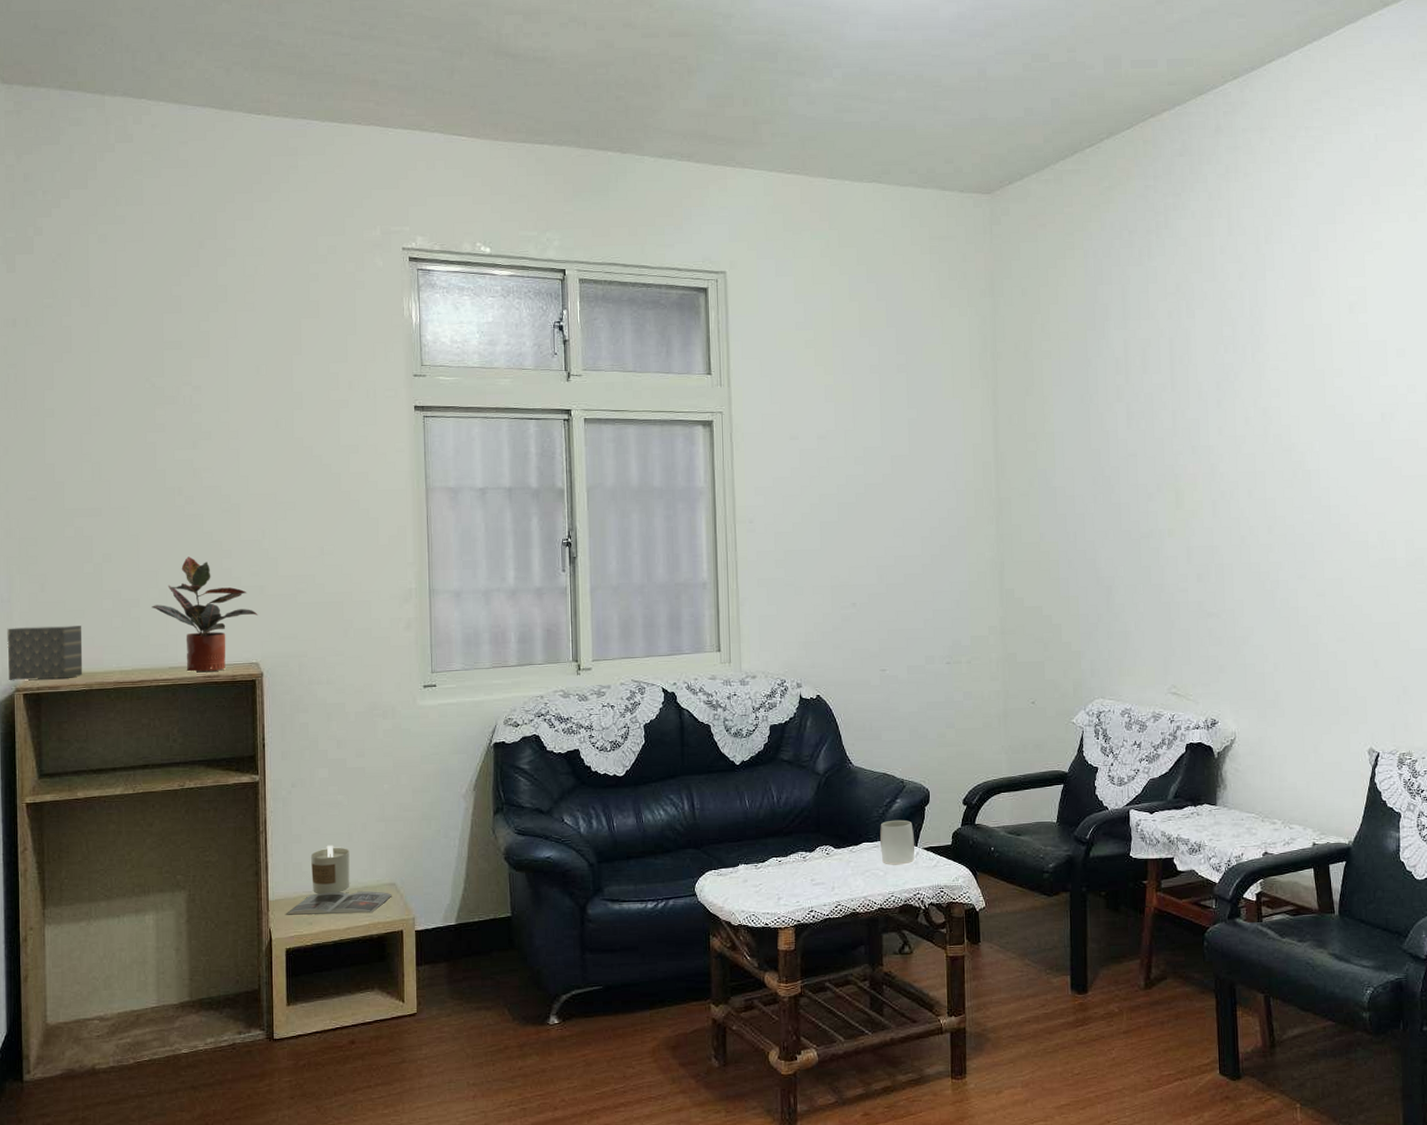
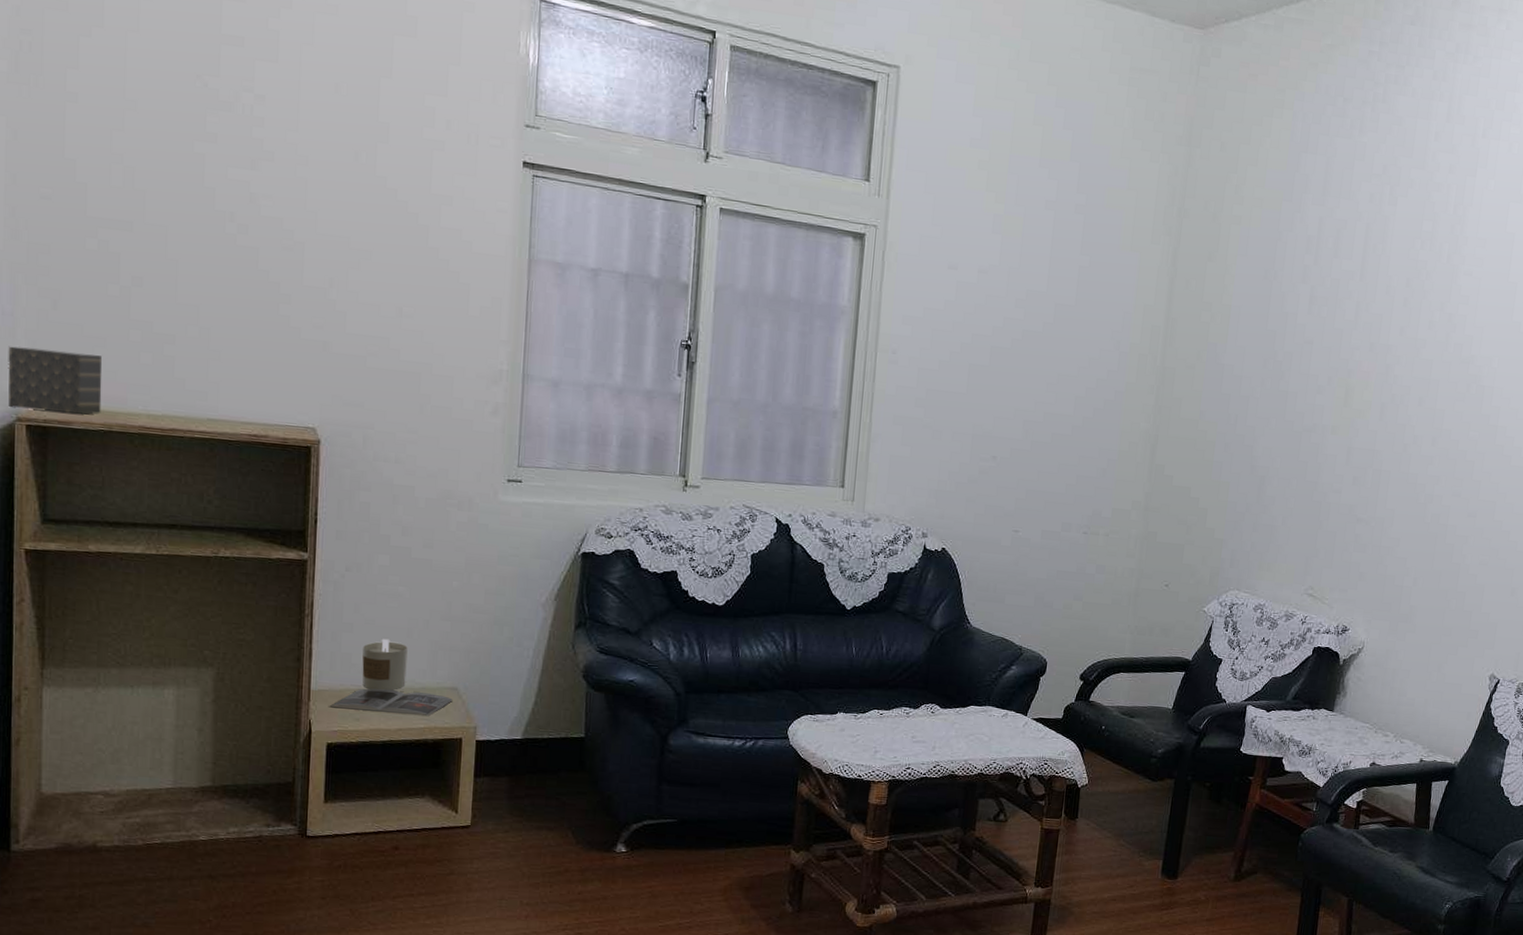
potted plant: present [152,556,258,672] -> none [190,295,319,431]
mug: present [879,819,915,865] -> none [988,686,1026,733]

